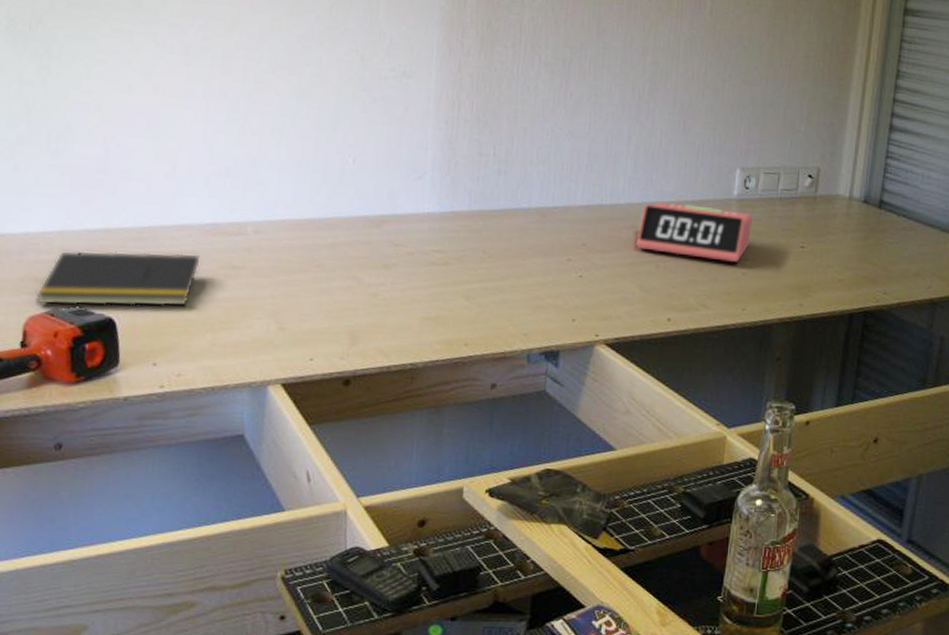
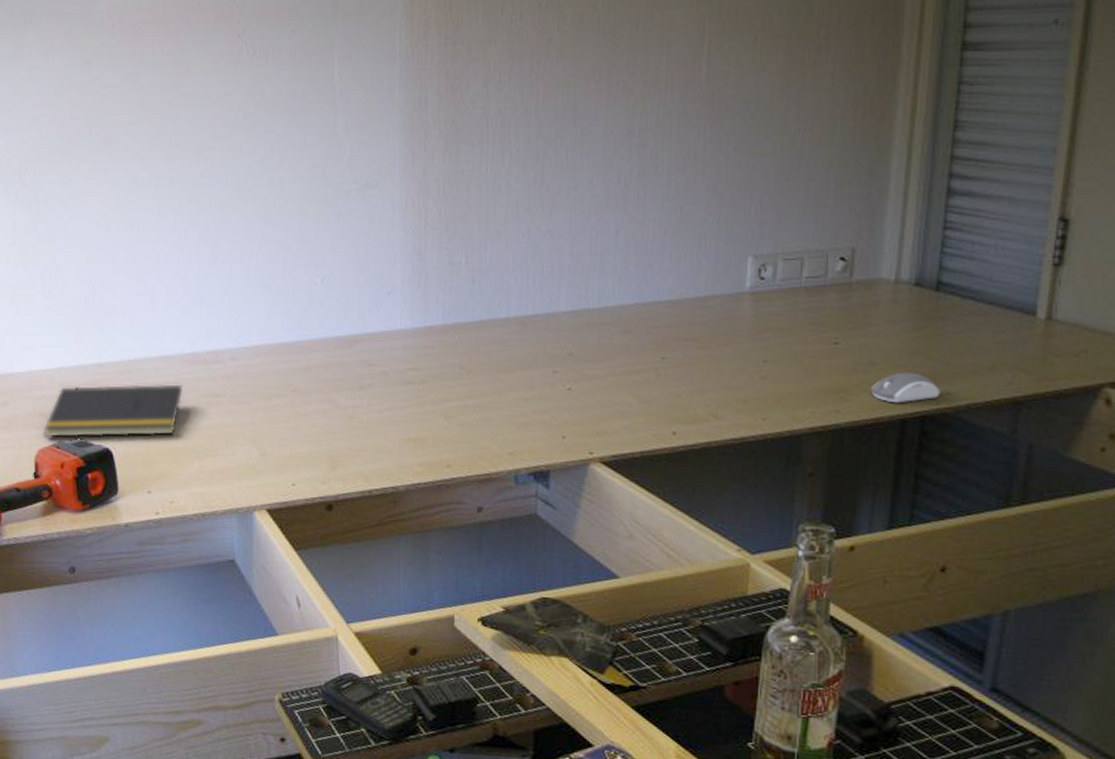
alarm clock: present [636,201,753,263] -> none [630,301,772,366]
computer mouse: none [827,274,879,300] -> present [871,372,940,404]

